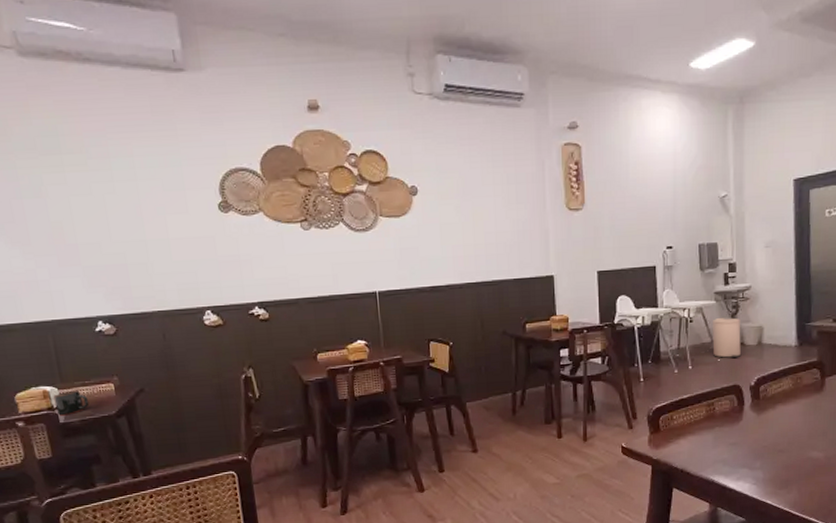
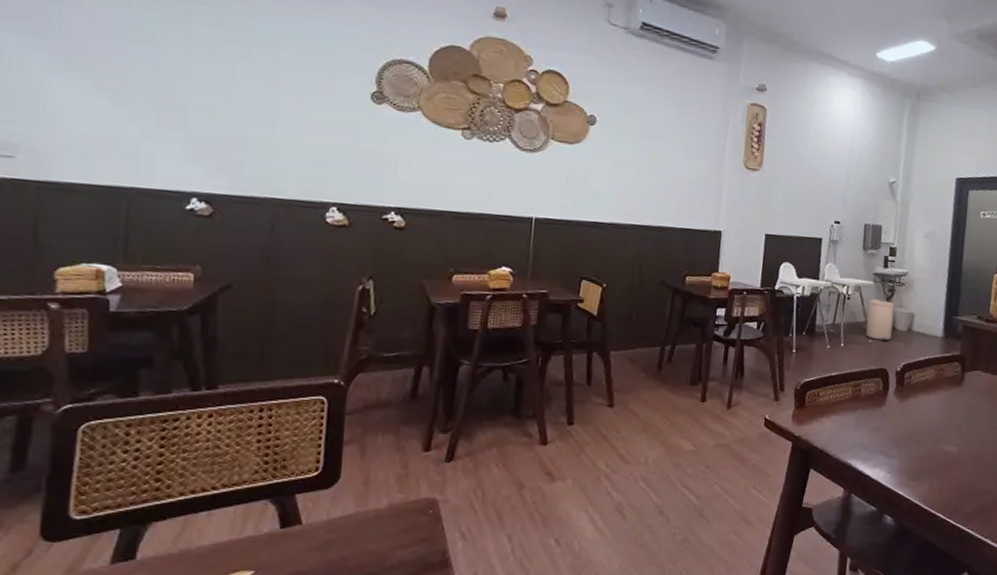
mug: present [53,390,90,417] -> none [108,274,156,305]

